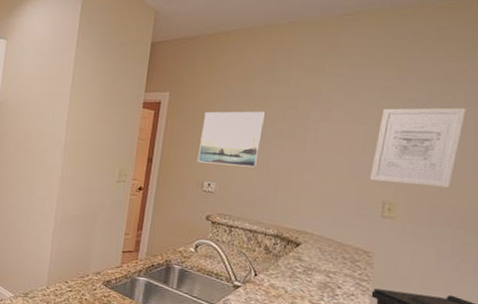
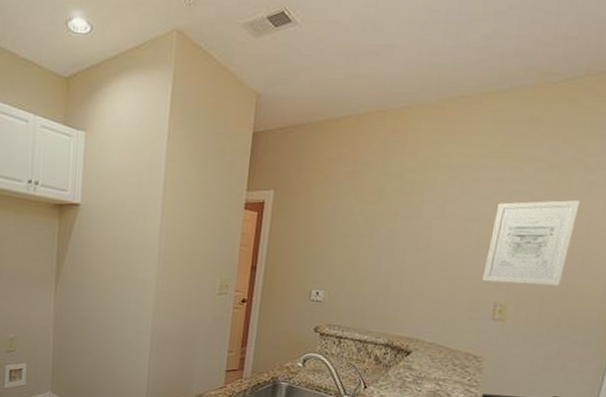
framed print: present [197,111,266,168] -> none [304,209,378,273]

